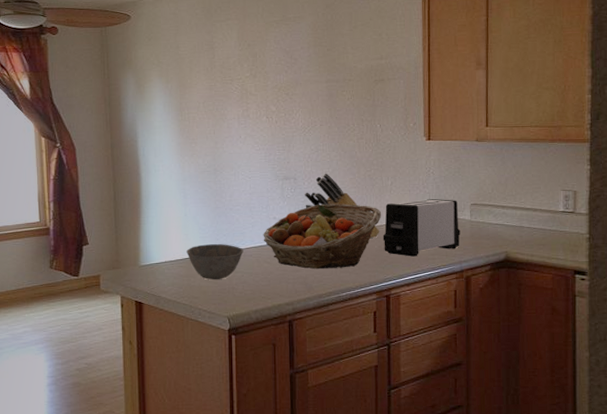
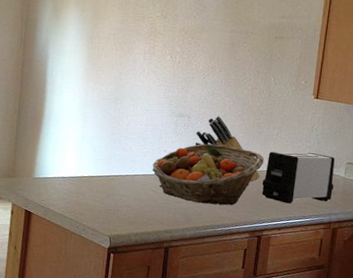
bowl: present [186,244,243,280] -> none [79,166,132,201]

